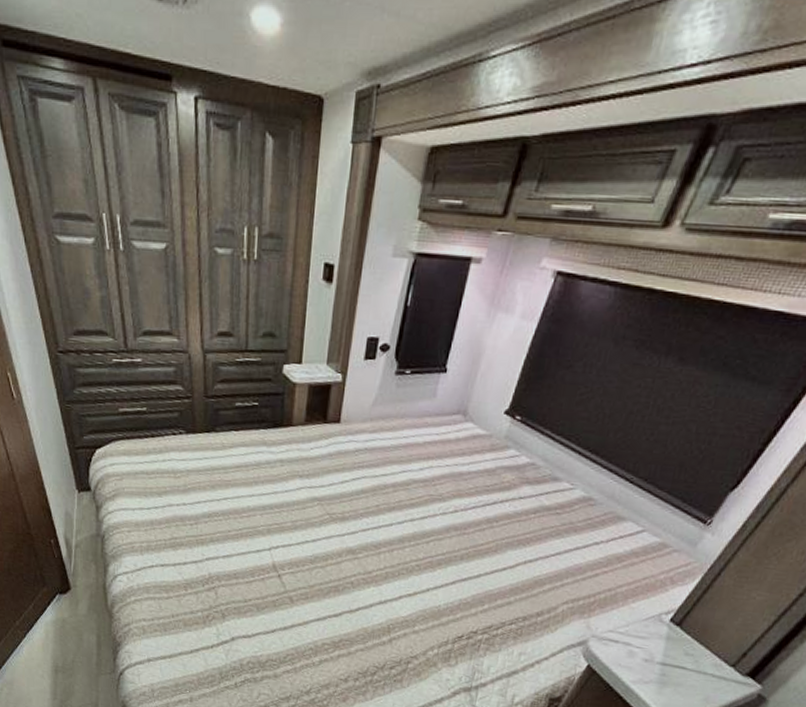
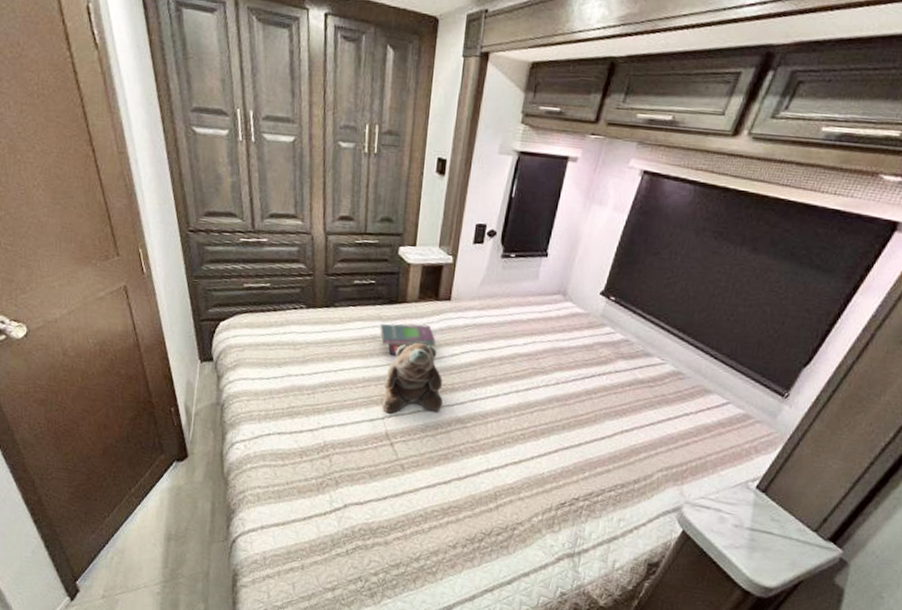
books: none [264,448,325,483] -> present [380,323,436,355]
stuffed animal: none [268,468,333,544] -> present [382,342,443,414]

